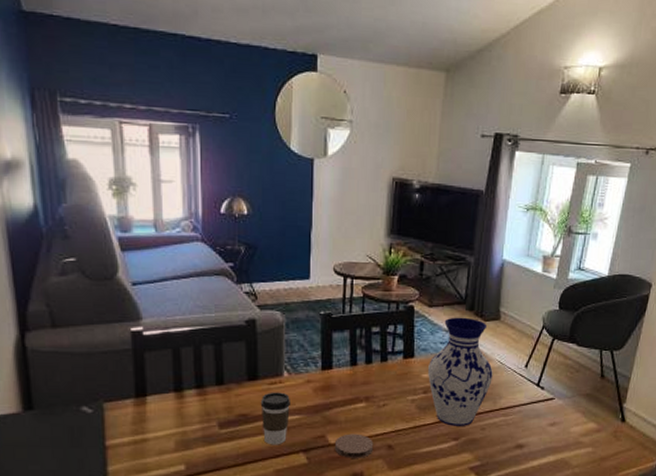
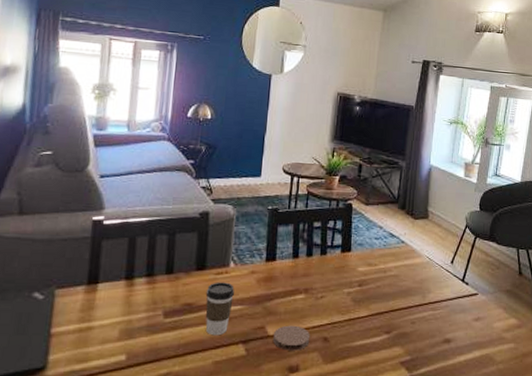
vase: present [428,317,493,426] -> none [363,215,422,320]

